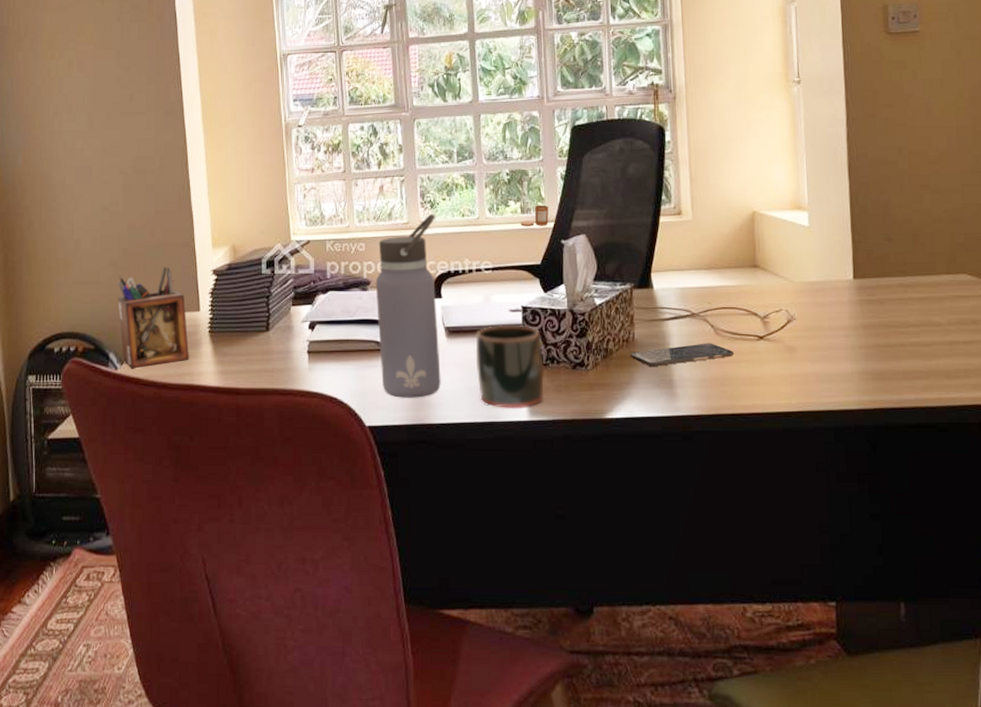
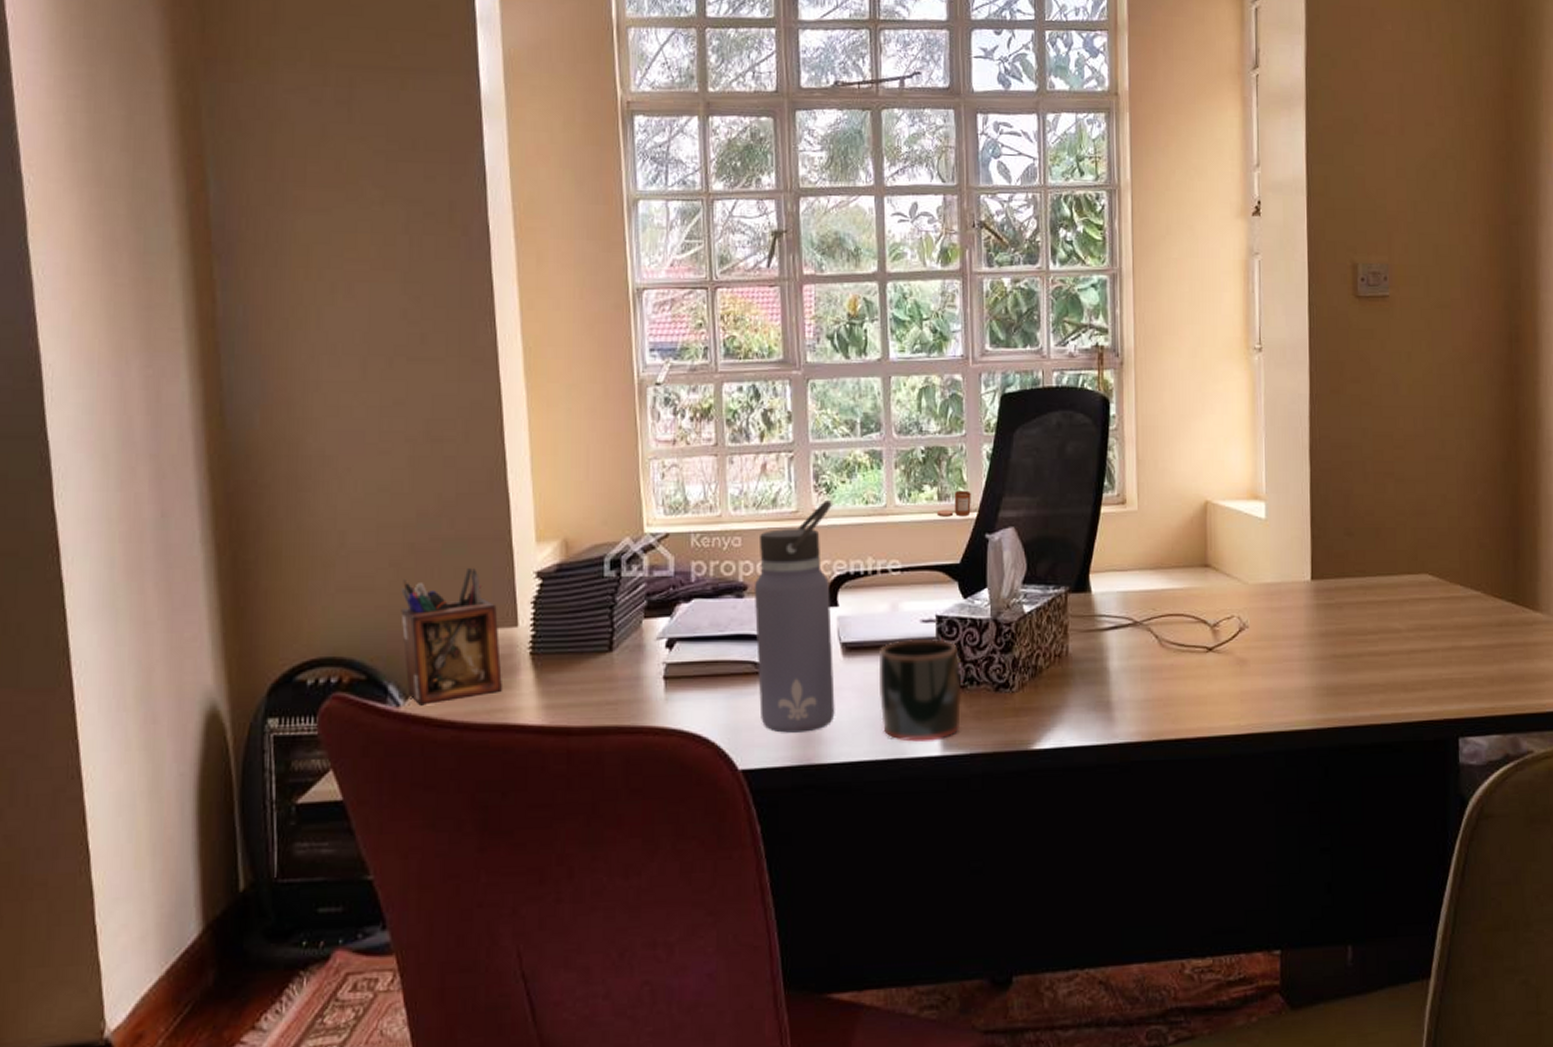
smartphone: present [630,343,735,367] -> none [1063,656,1181,687]

